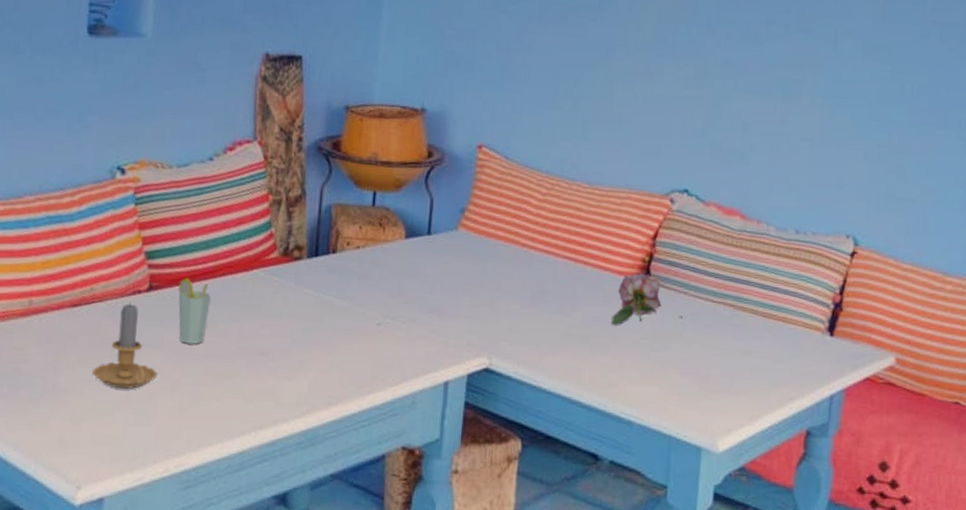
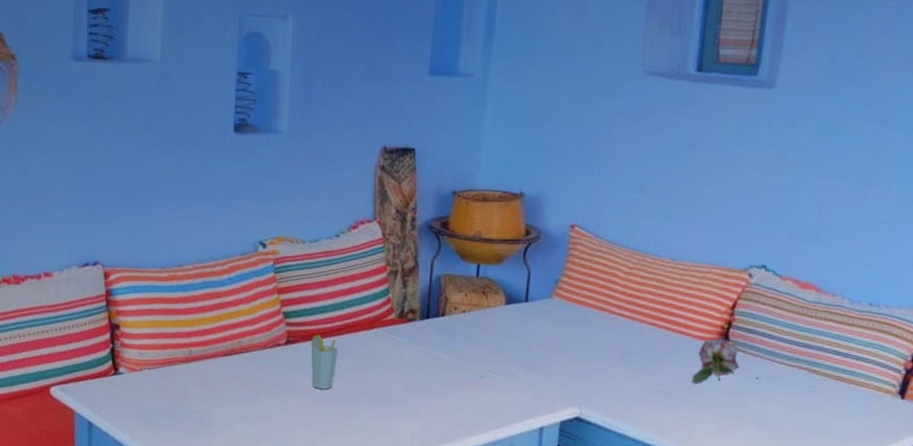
candle: present [92,302,158,389] -> none [241,353,295,424]

